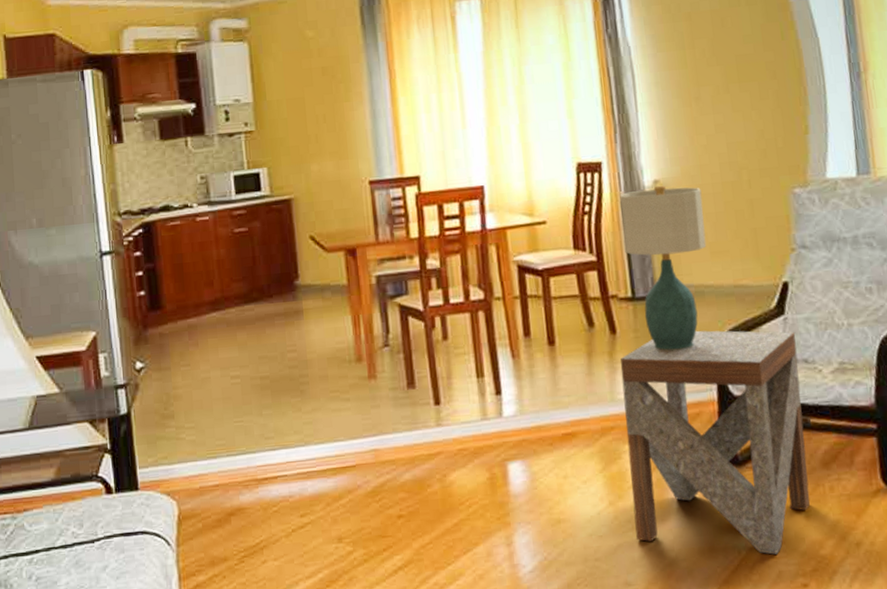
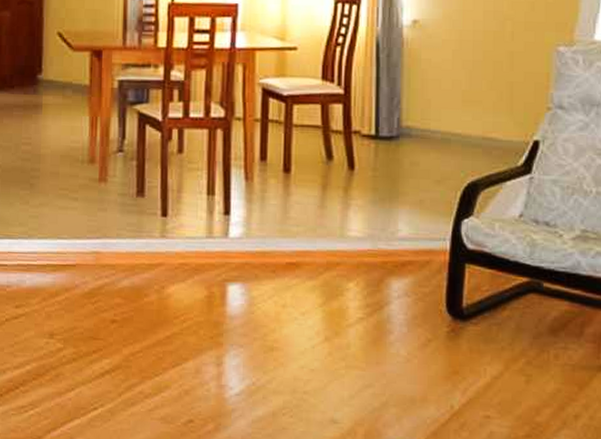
table lamp: present [620,185,707,351] -> none [374,26,461,195]
side table: present [620,330,810,555] -> none [349,177,540,414]

